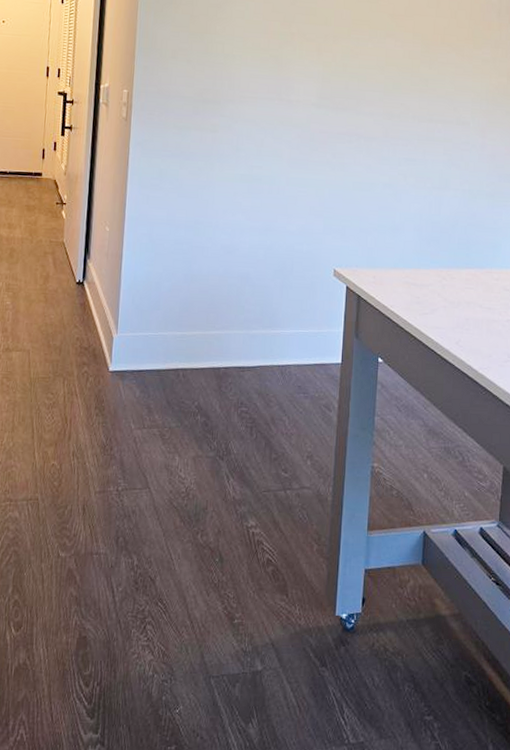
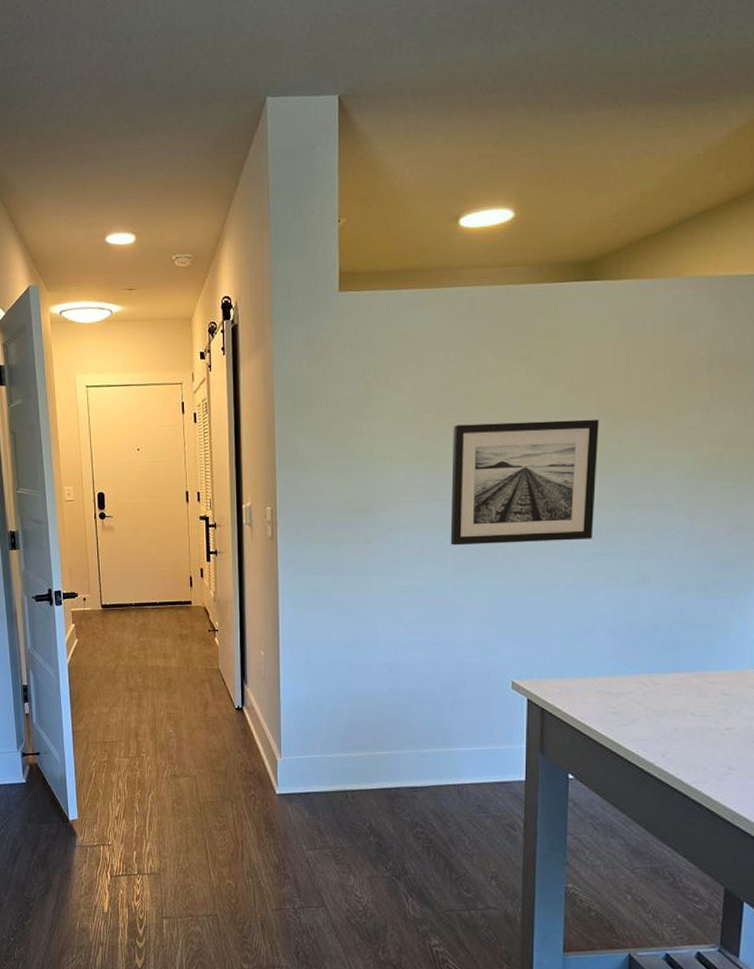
wall art: none [287,35,414,146] -> present [450,419,599,546]

